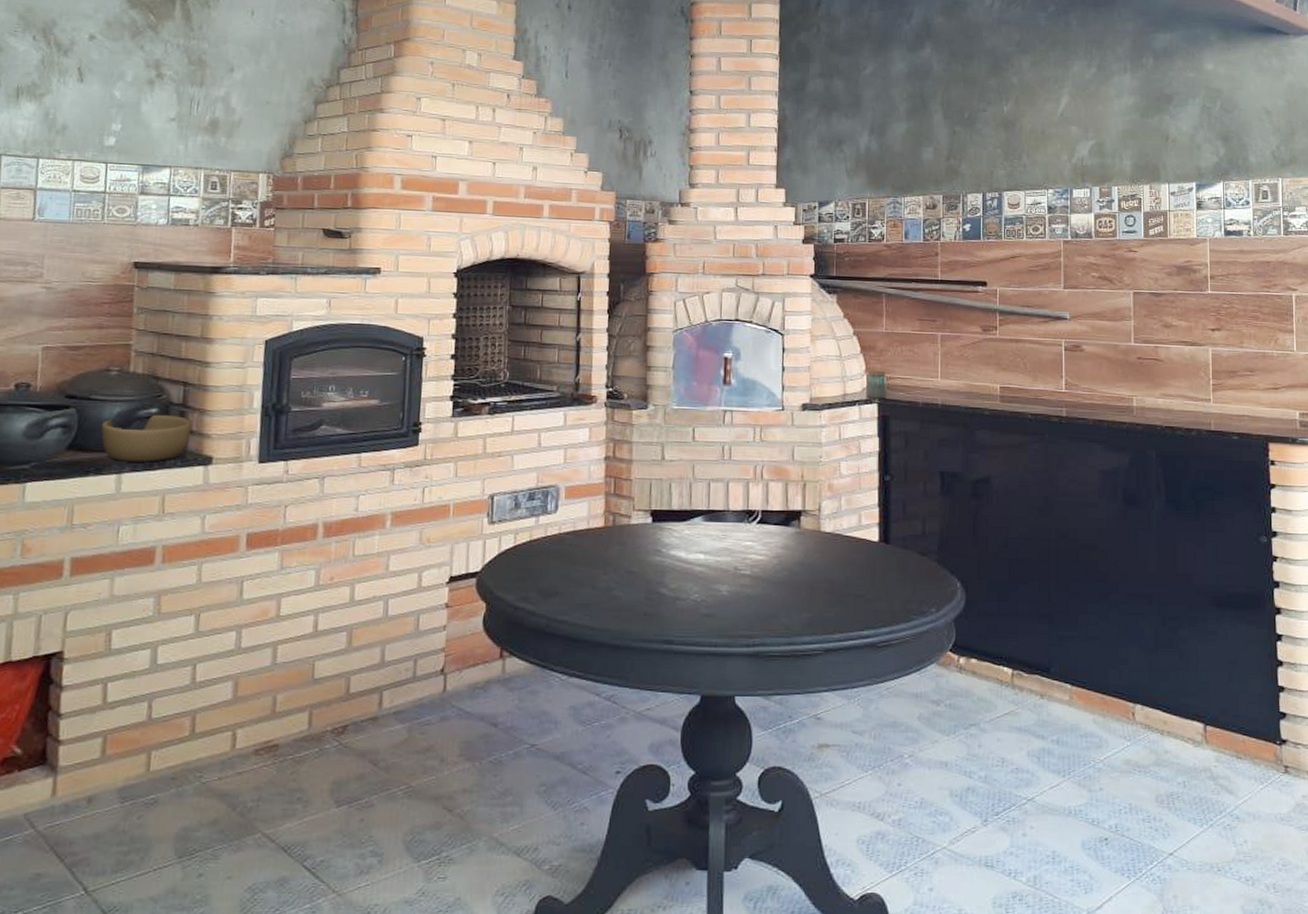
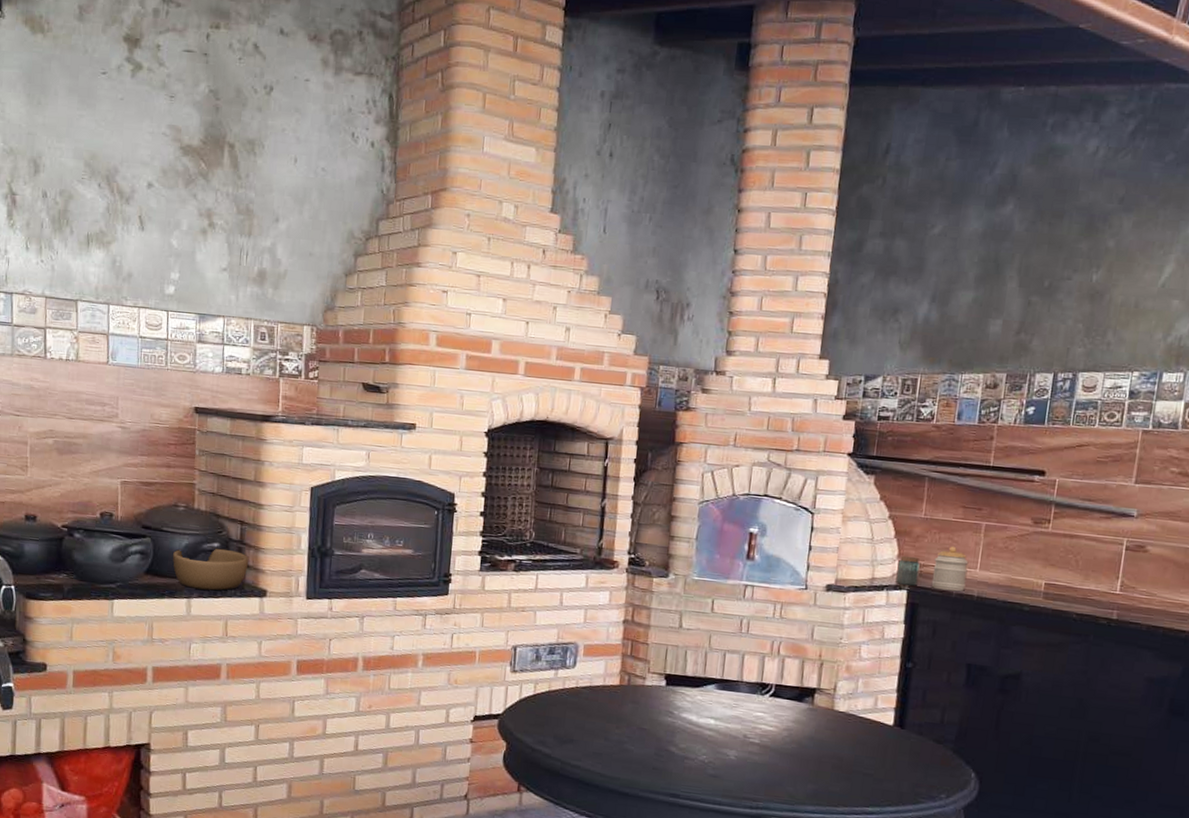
jar: none [899,357,930,402] -> present [931,546,969,592]

